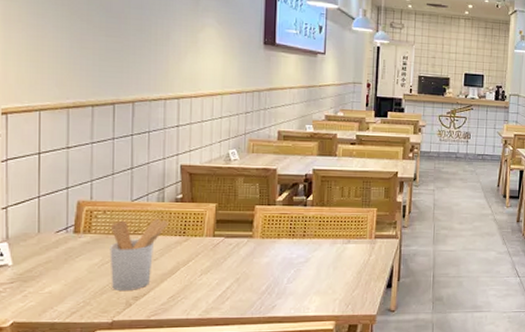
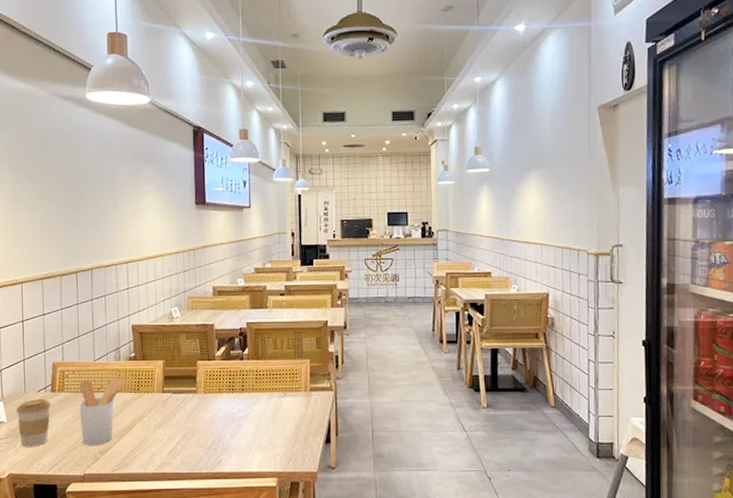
coffee cup: none [25,239,74,293] -> present [15,398,52,447]

